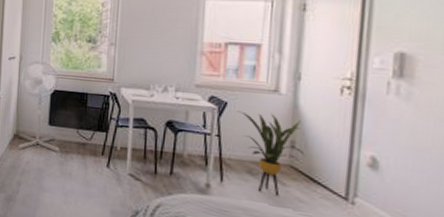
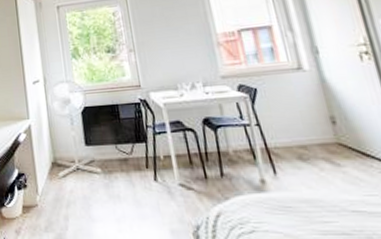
house plant: present [236,111,305,196] -> none [268,92,349,180]

